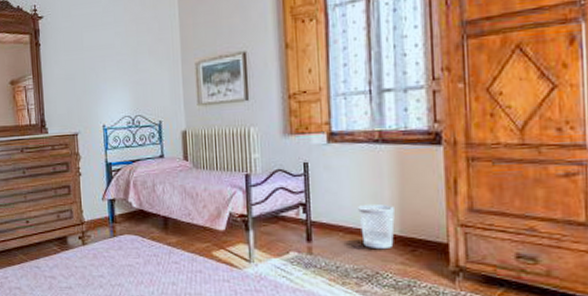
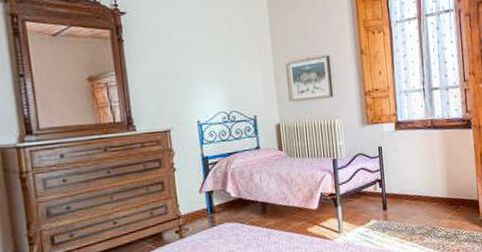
wastebasket: present [358,203,395,248] -> none [419,175,444,210]

